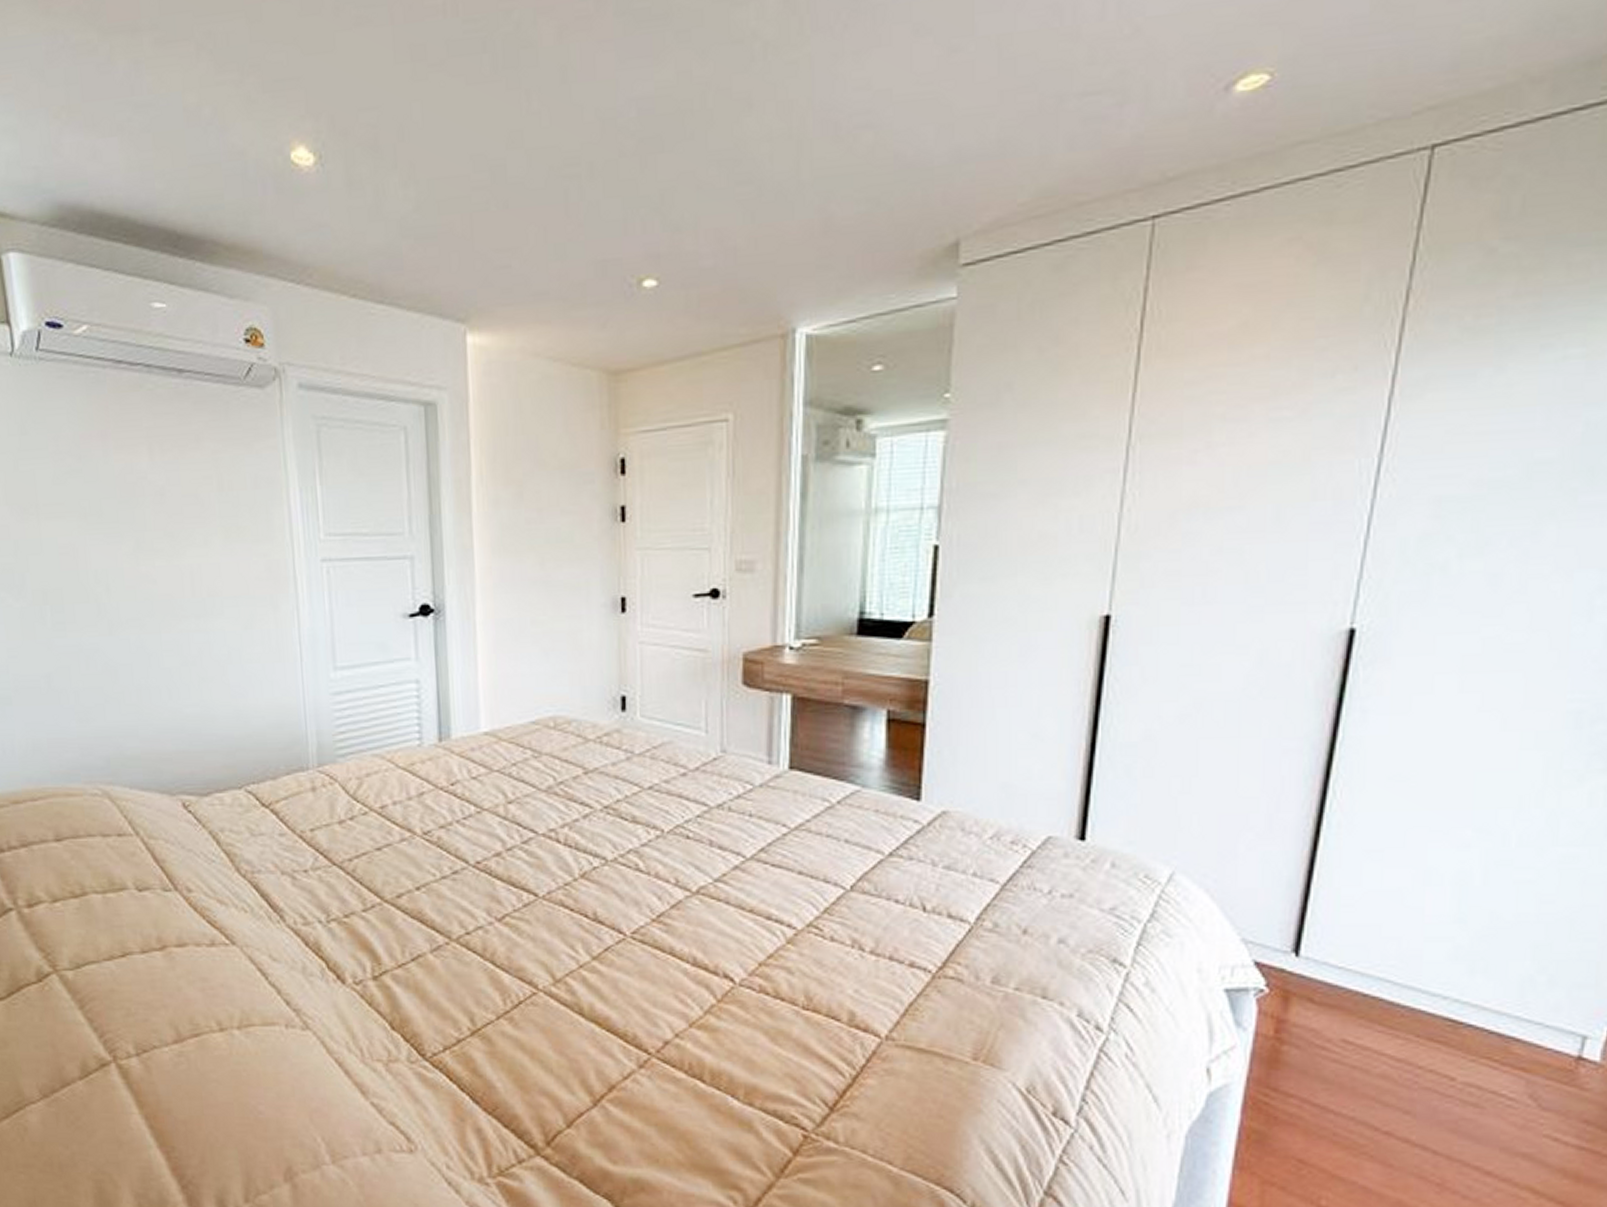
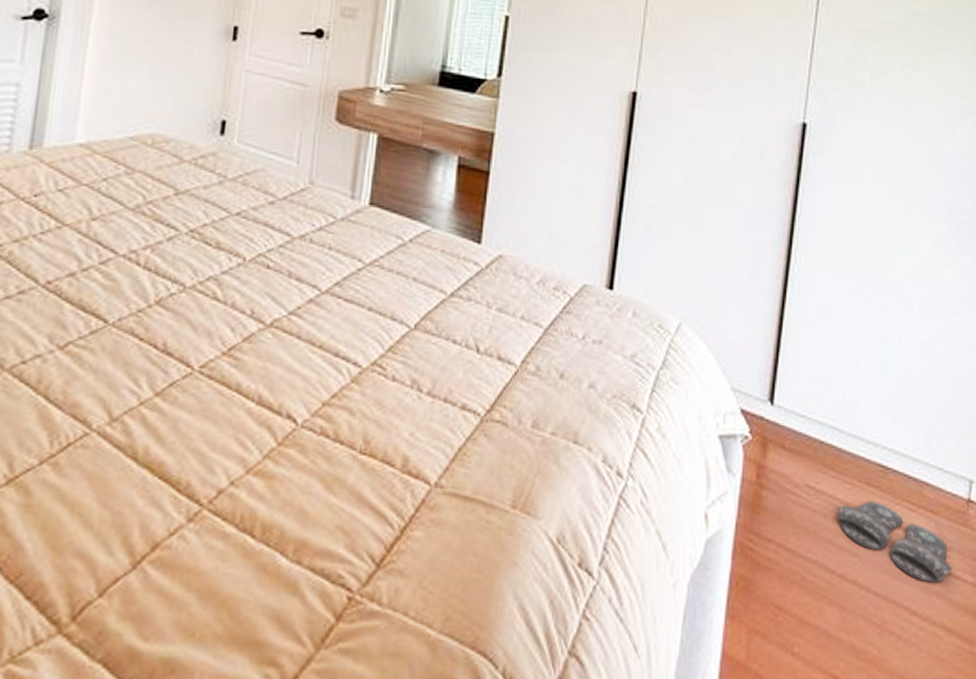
slippers: none [1385,1058,1550,1144] -> present [838,501,954,583]

